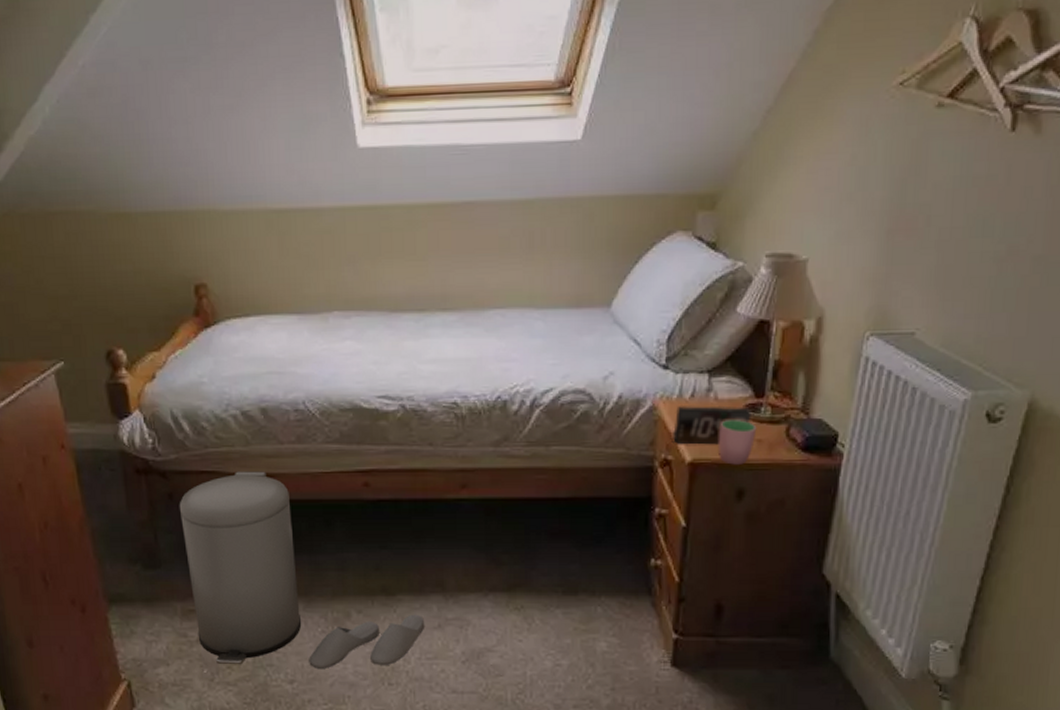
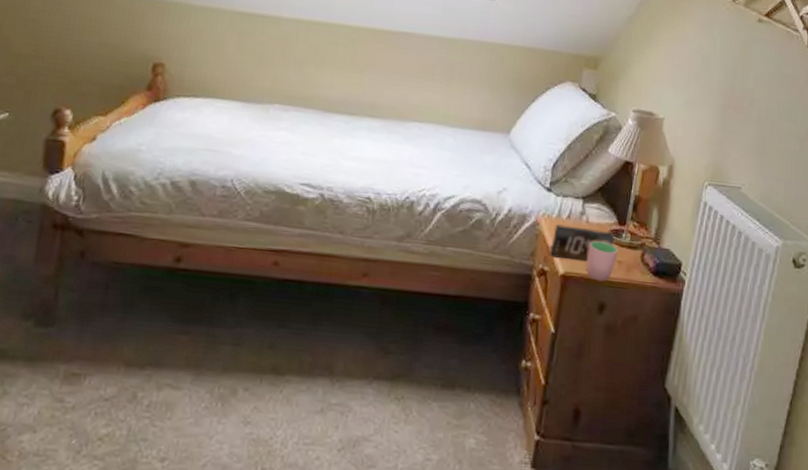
pedal bin: present [179,471,301,665] -> none [75,237,201,438]
slippers: present [309,614,424,668] -> none [185,396,308,448]

